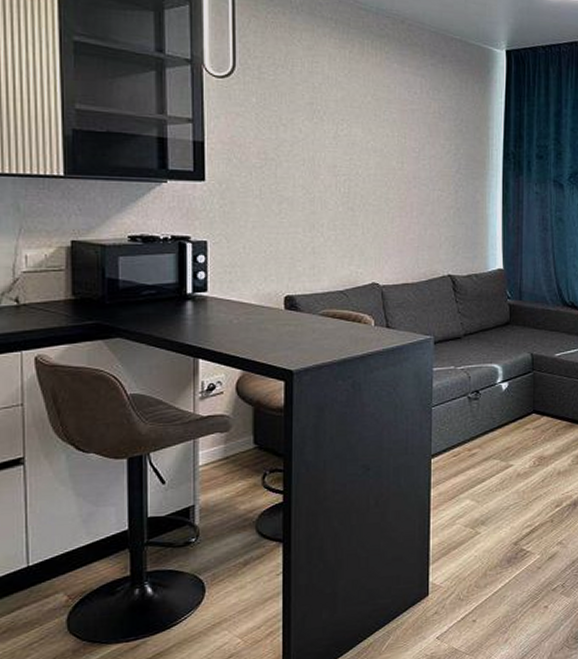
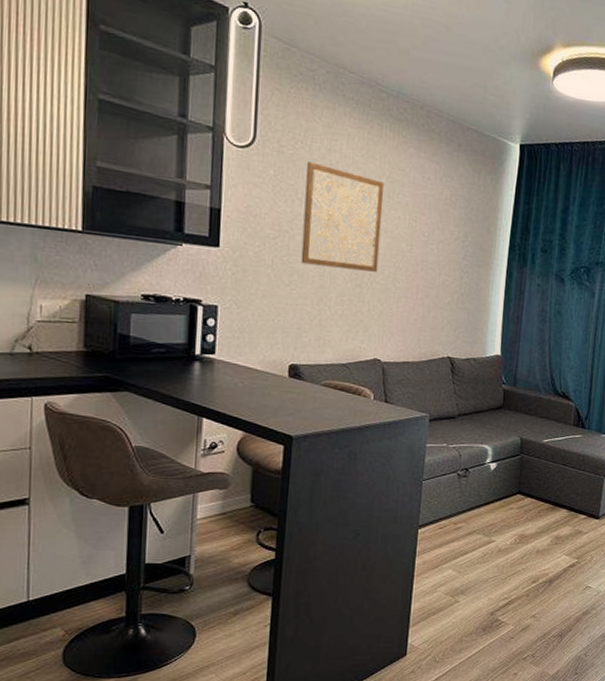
wall art: none [289,86,370,193] -> present [300,161,385,272]

